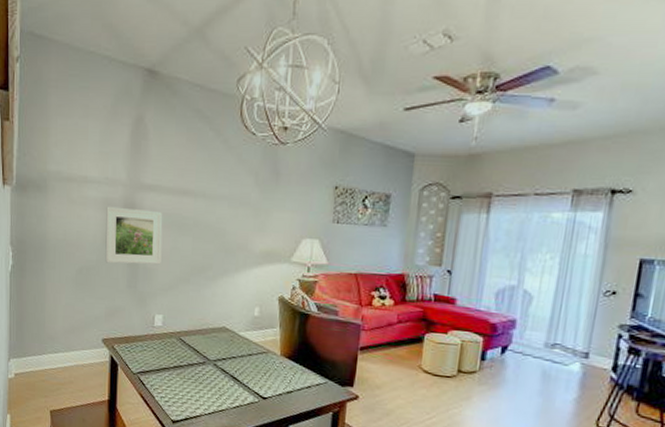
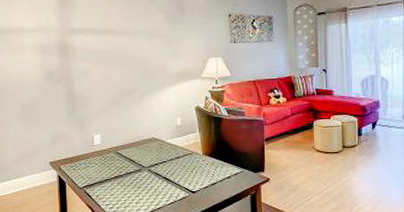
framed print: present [105,206,163,265] -> none [43,49,95,97]

